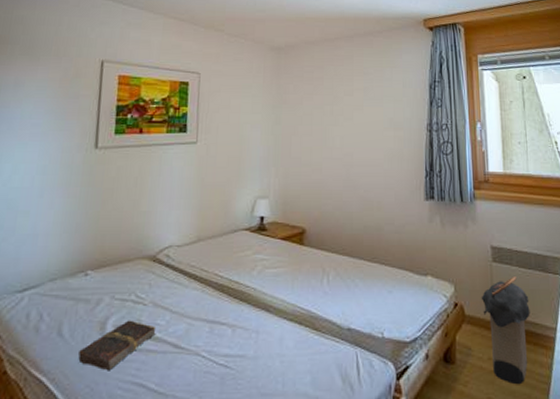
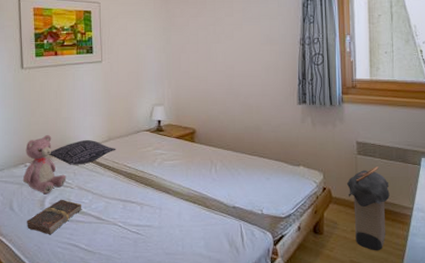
teddy bear: none [79,234,139,314] -> present [22,135,67,195]
pillow: none [119,240,207,274] -> present [49,139,116,165]

